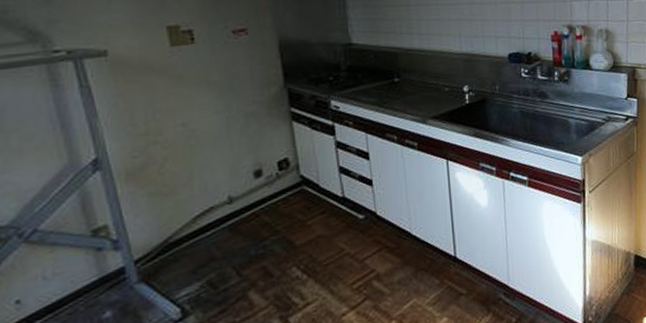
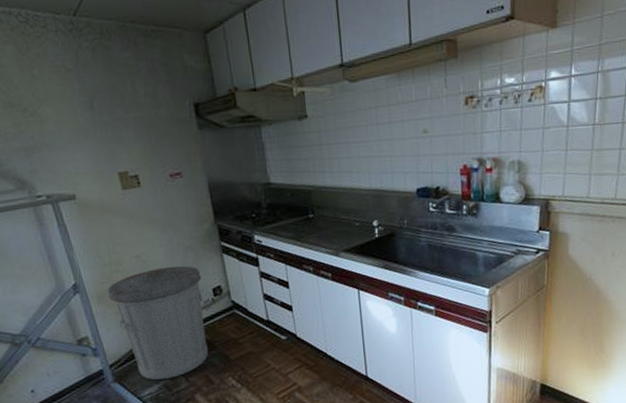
trash can: none [141,135,268,277] -> present [108,265,208,380]

